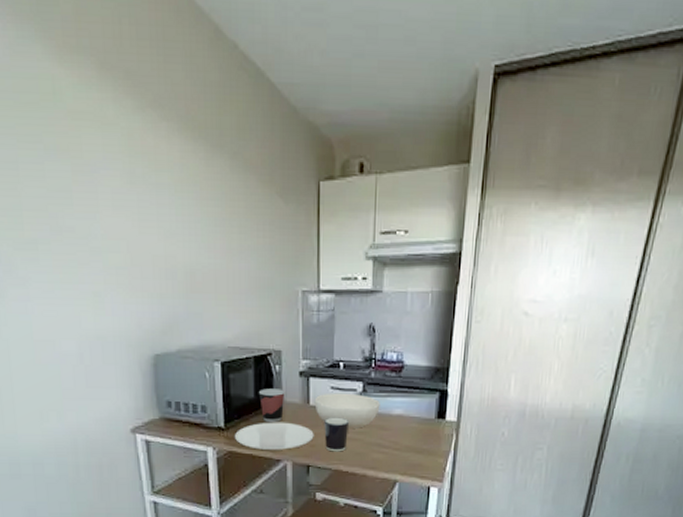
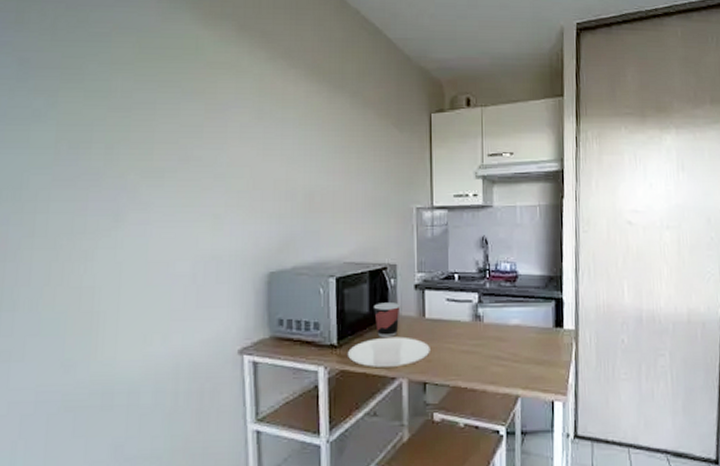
bowl: present [314,393,380,429] -> none [430,304,497,341]
mug: present [324,417,350,452] -> none [440,329,467,367]

